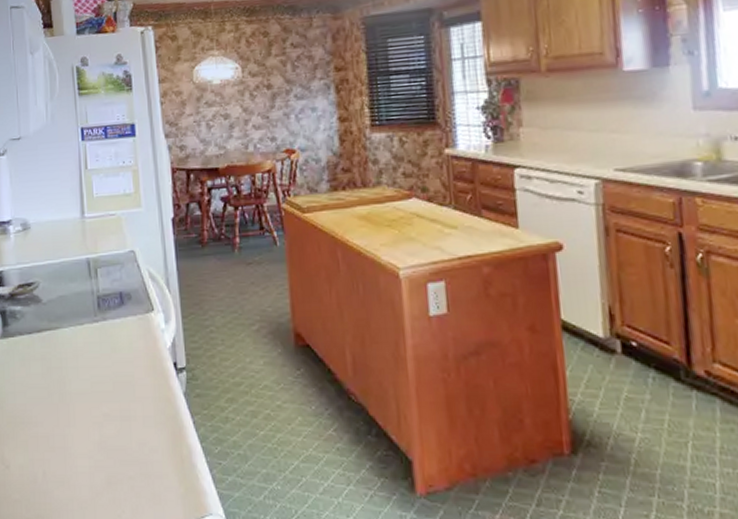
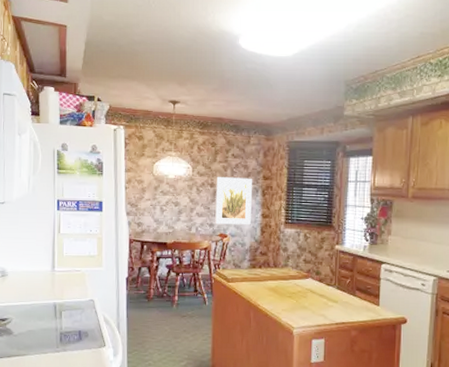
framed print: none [273,71,325,138] -> present [215,176,253,225]

